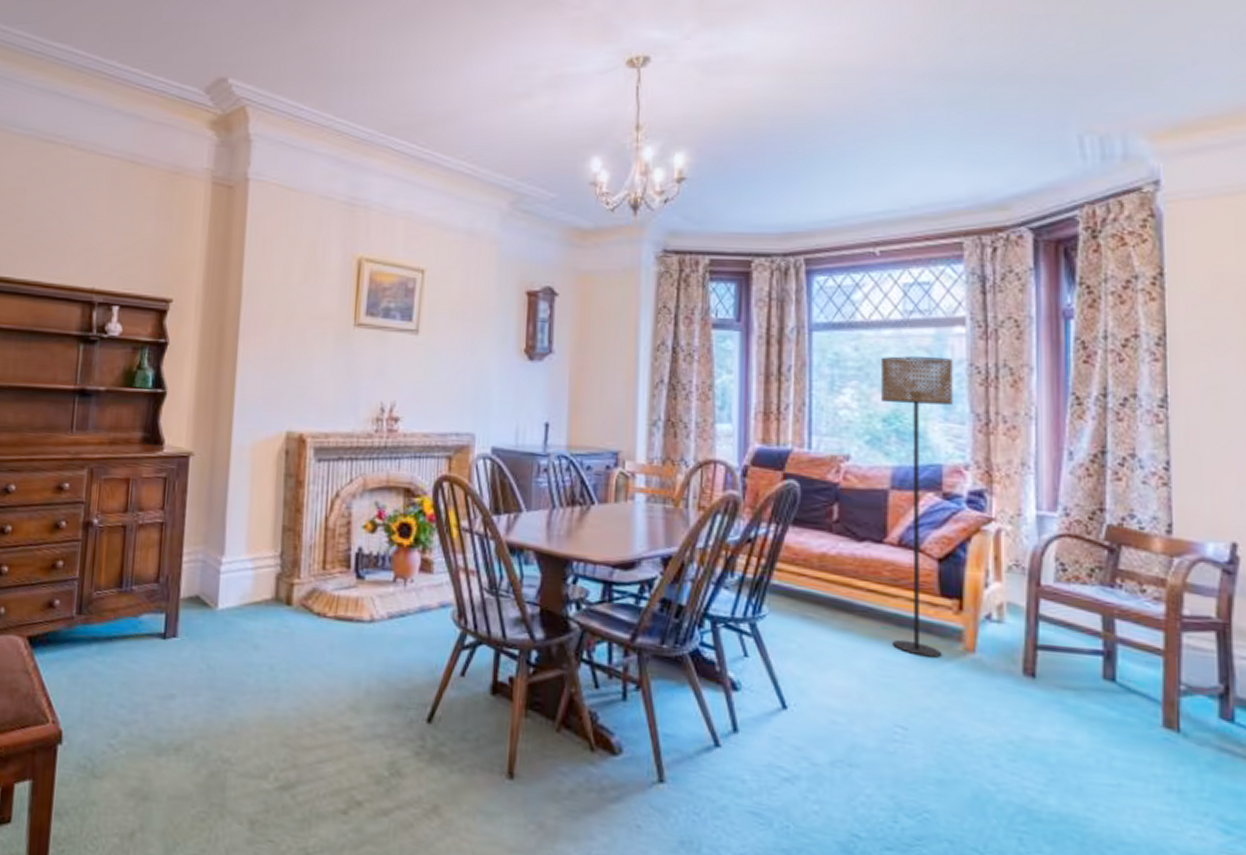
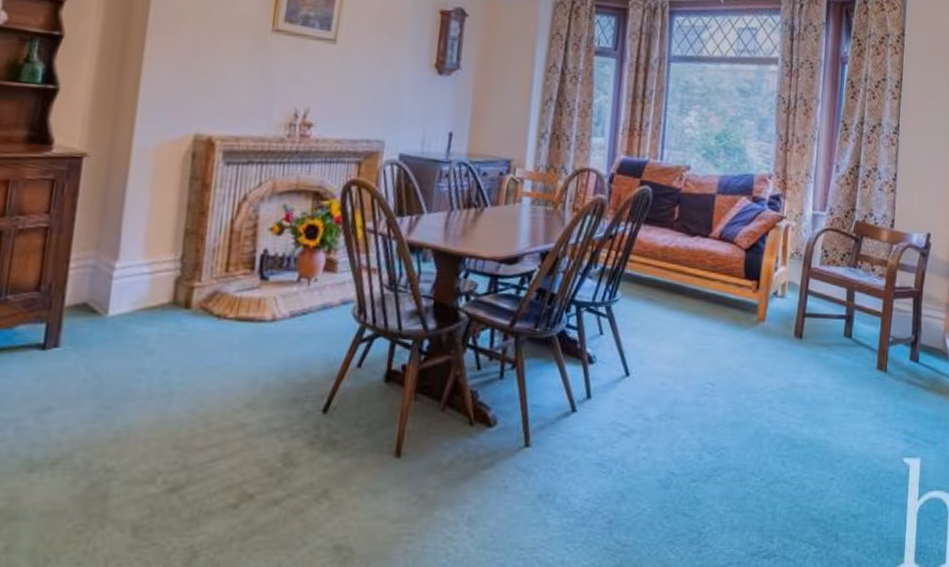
floor lamp: present [880,356,953,658] -> none [709,86,767,327]

